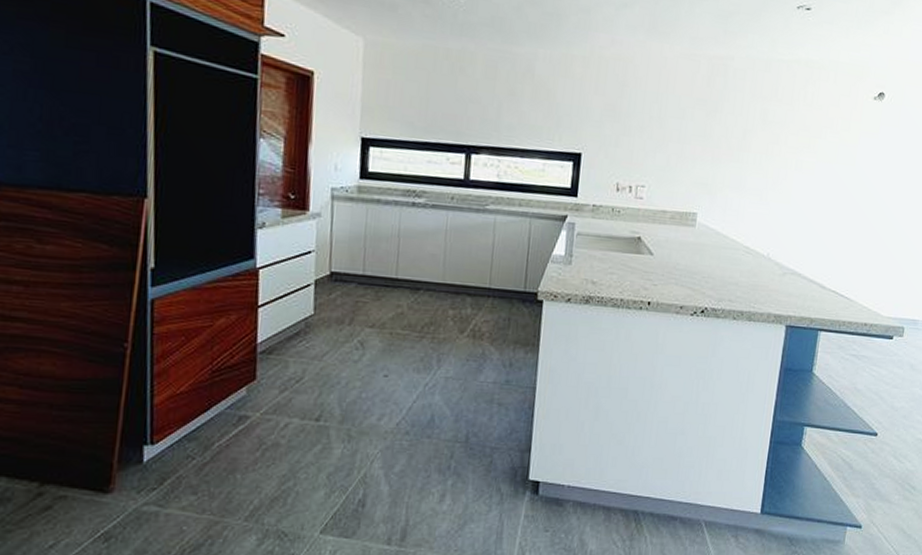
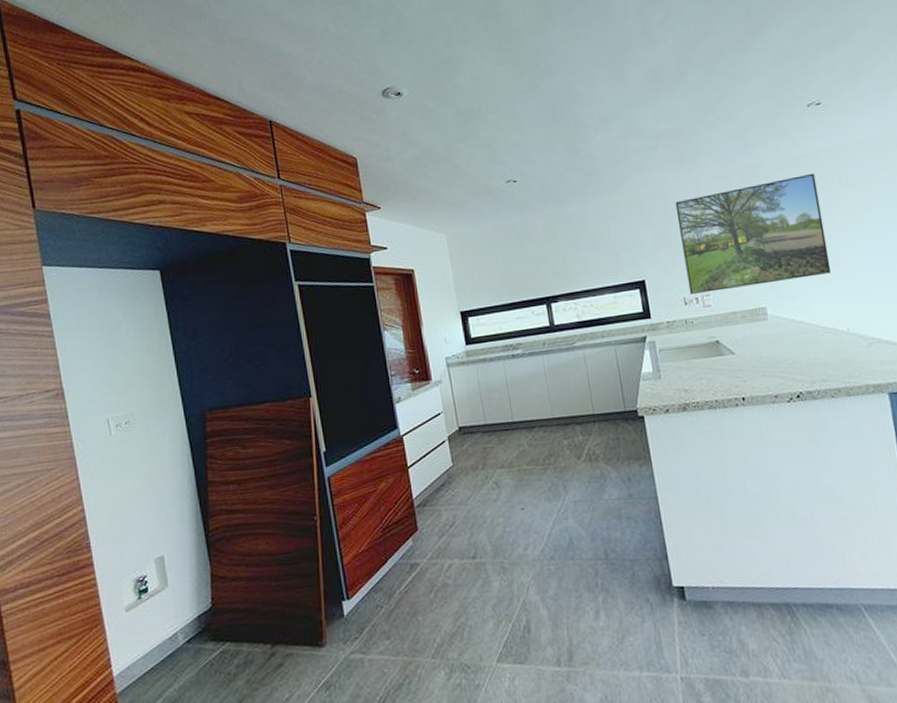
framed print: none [624,73,783,193] -> present [675,173,832,294]

